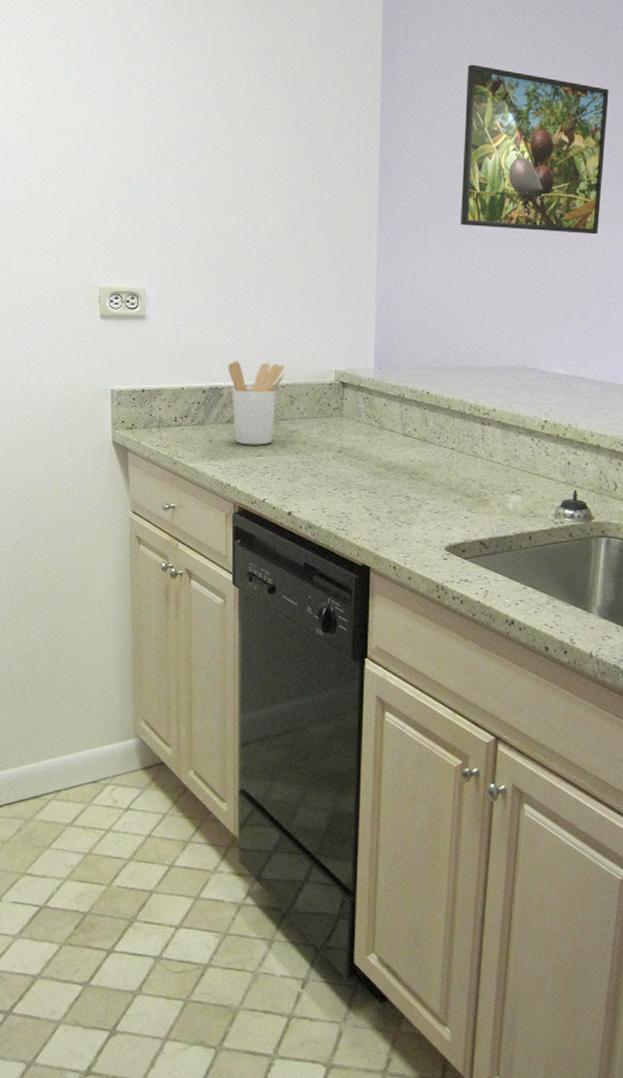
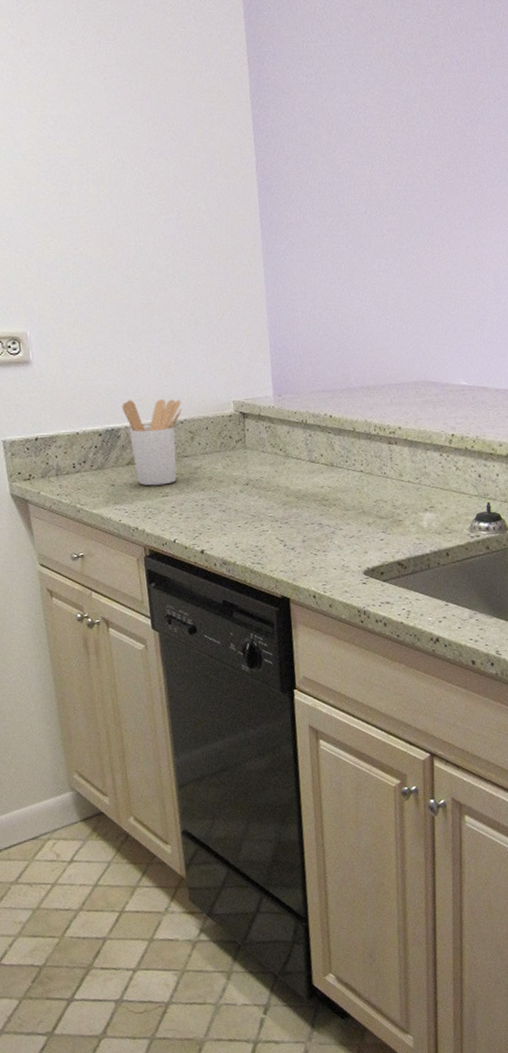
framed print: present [460,64,609,235] -> none [338,66,490,240]

